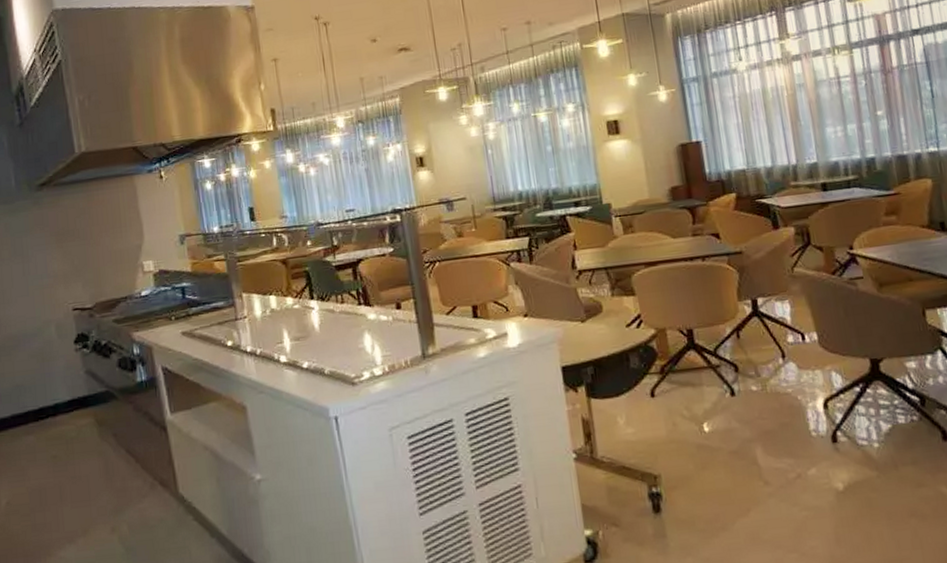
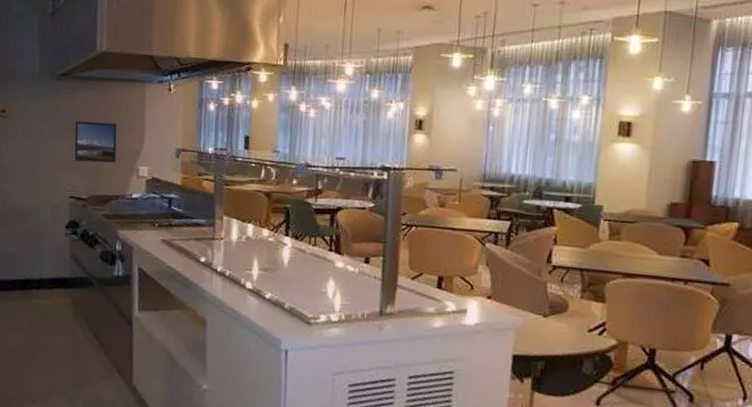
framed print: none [66,223,117,270] -> present [74,121,117,163]

